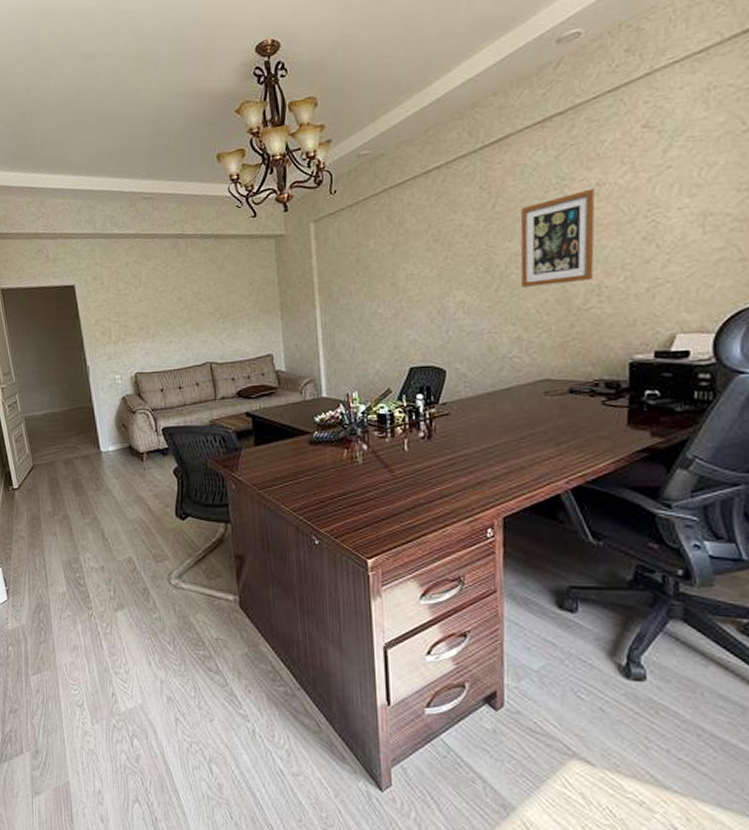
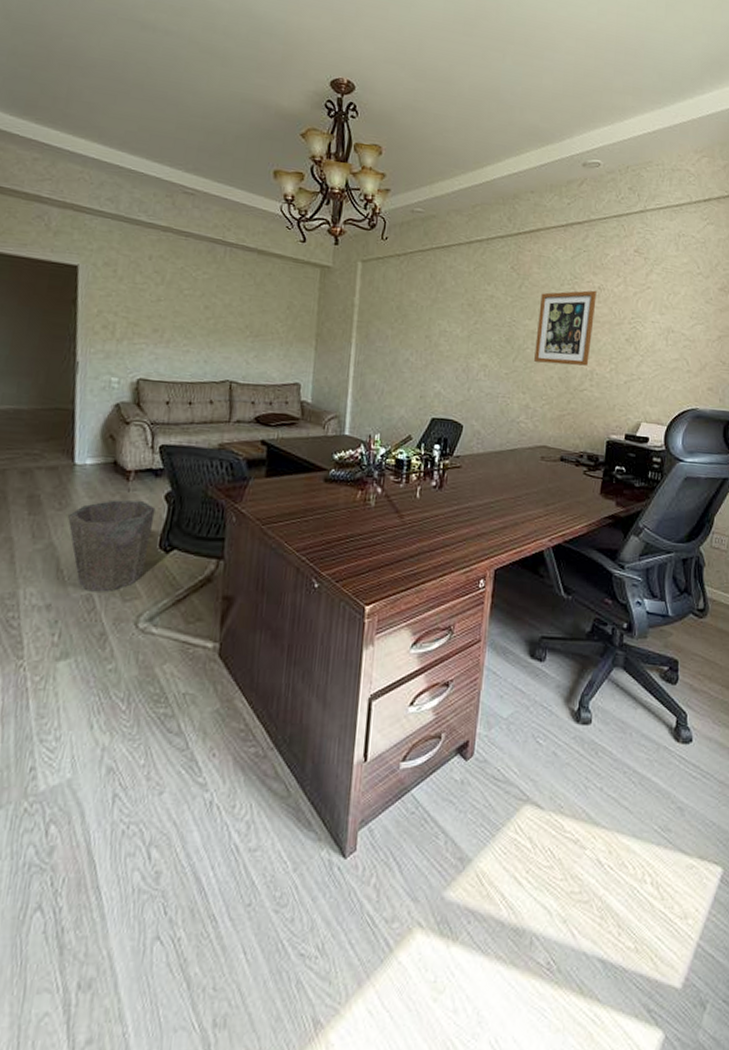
waste bin: none [104,478,168,555] -> present [68,500,156,592]

